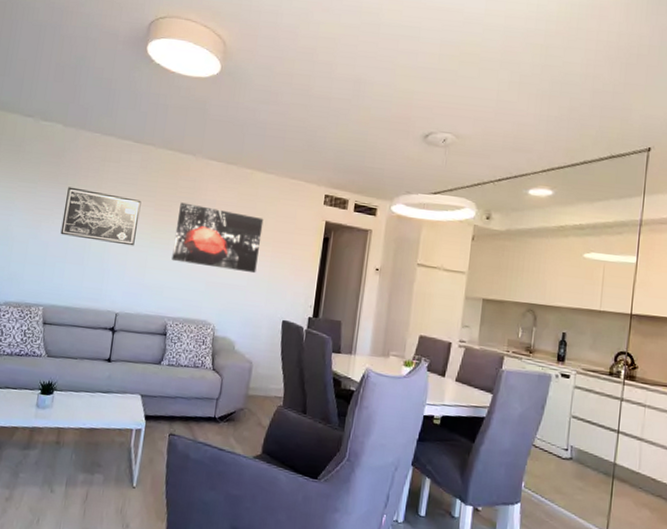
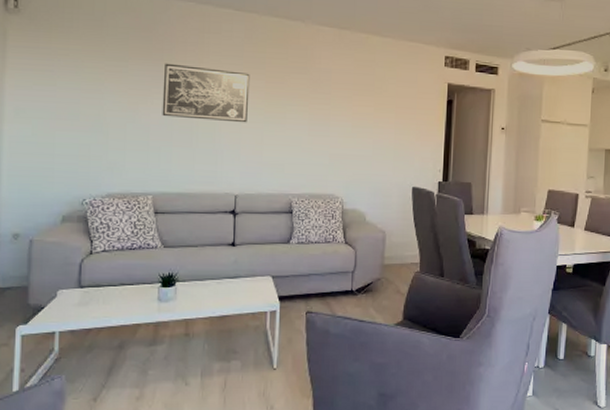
wall art: present [172,202,264,274] -> none [290,73,384,142]

